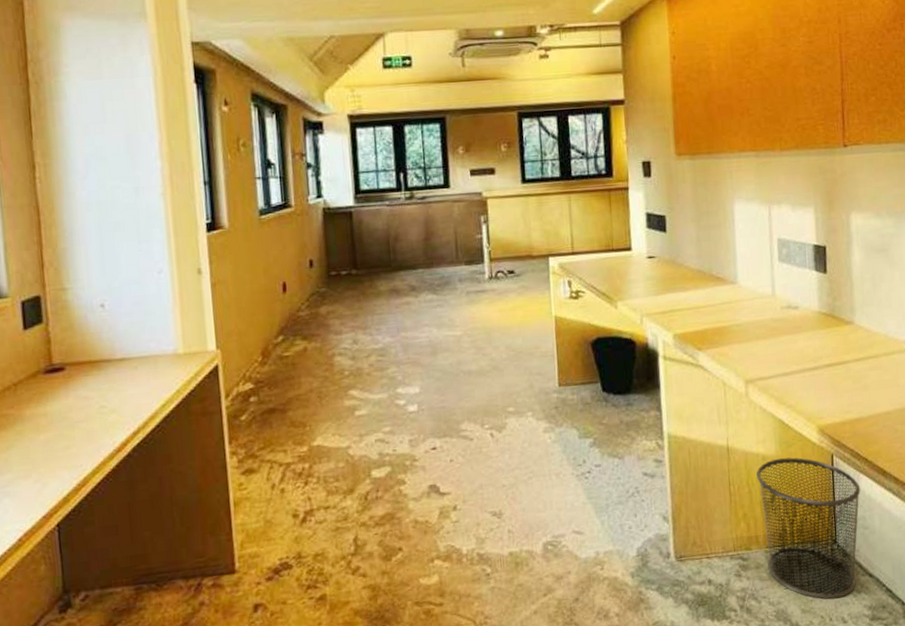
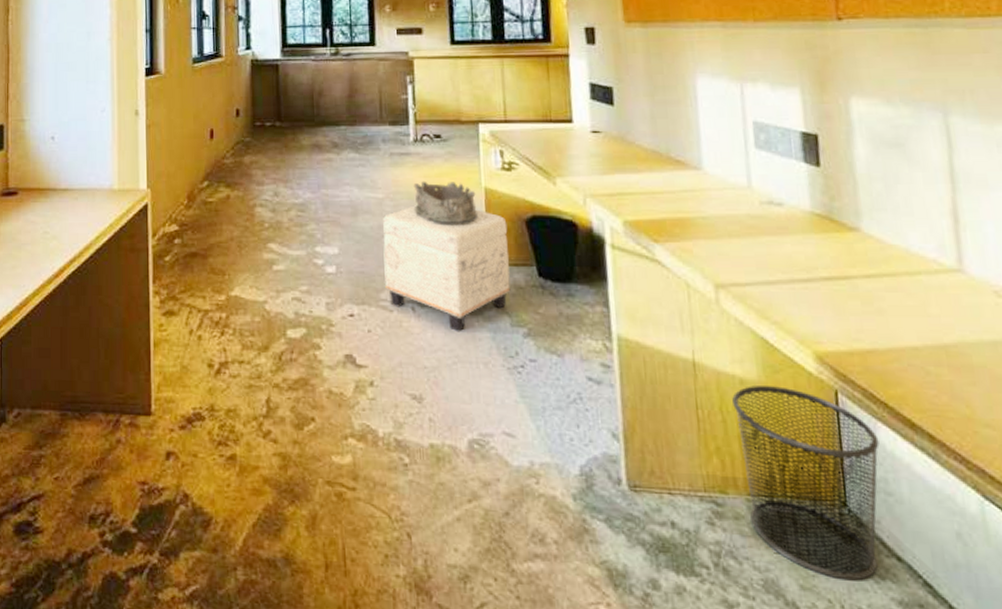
ottoman: none [461,336,578,450] -> present [383,205,511,332]
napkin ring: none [489,313,549,355] -> present [413,181,477,224]

